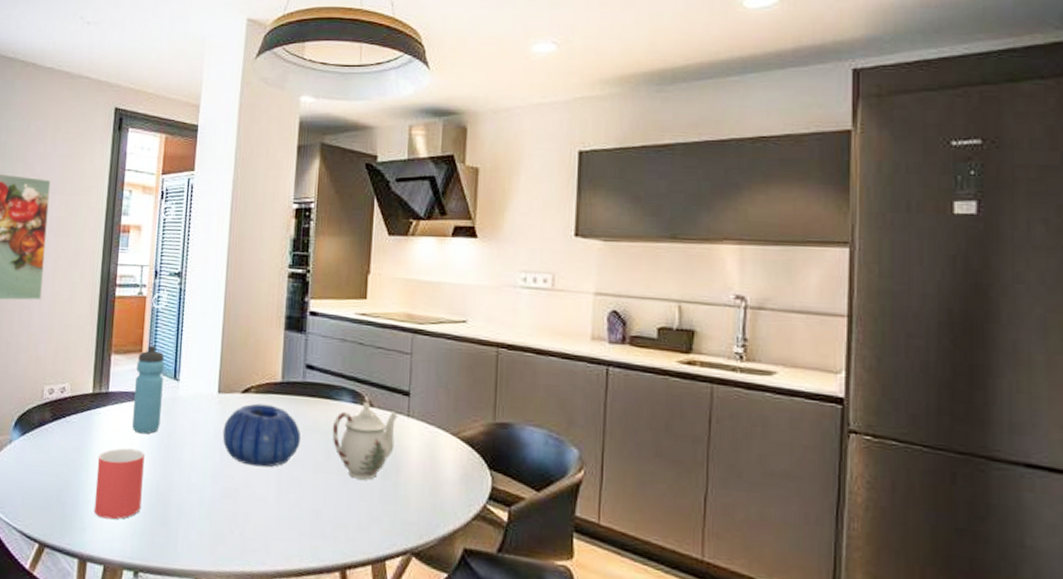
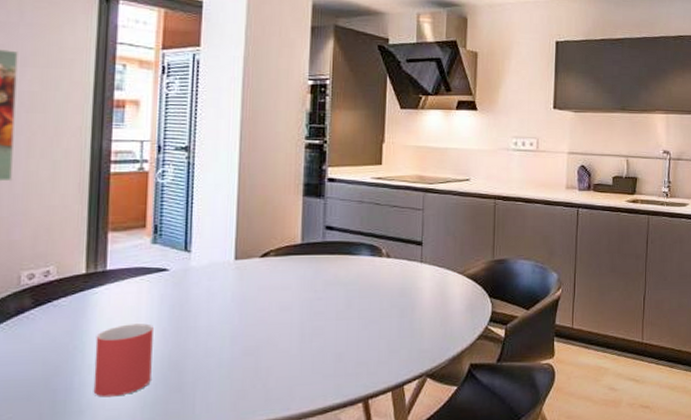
water bottle: present [132,346,165,434] -> none [137,220,173,308]
decorative bowl: present [222,403,302,468] -> none [241,265,323,323]
teapot: present [332,401,399,480] -> none [352,253,413,321]

